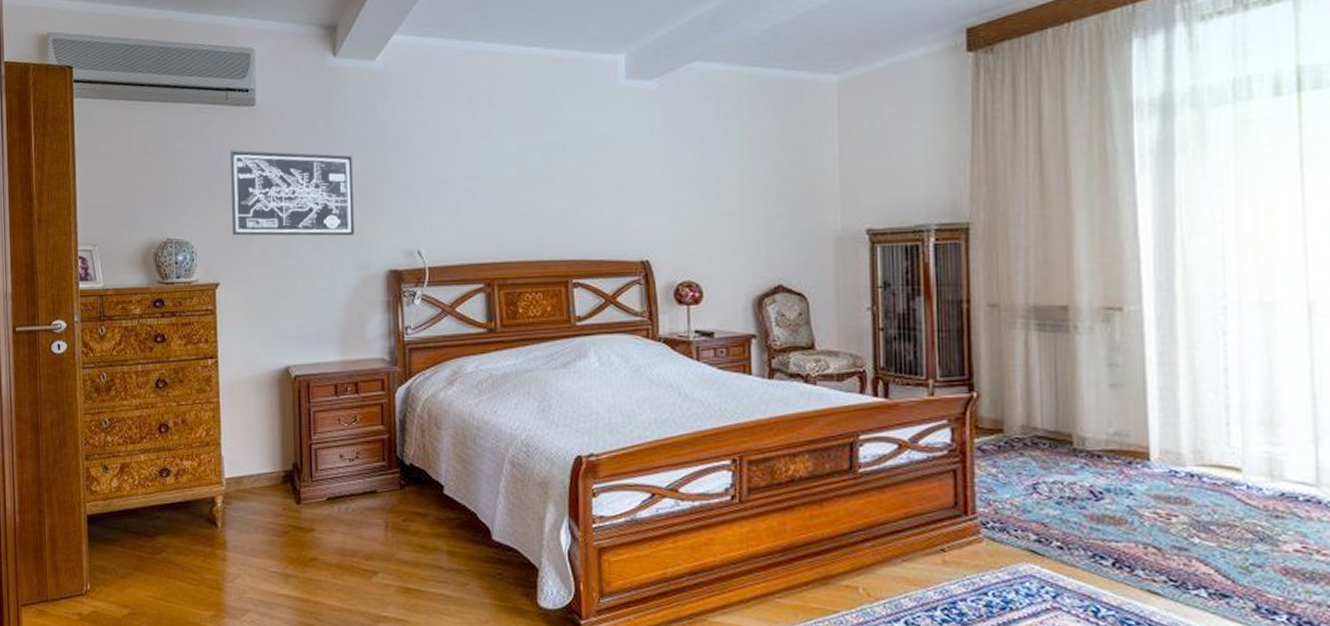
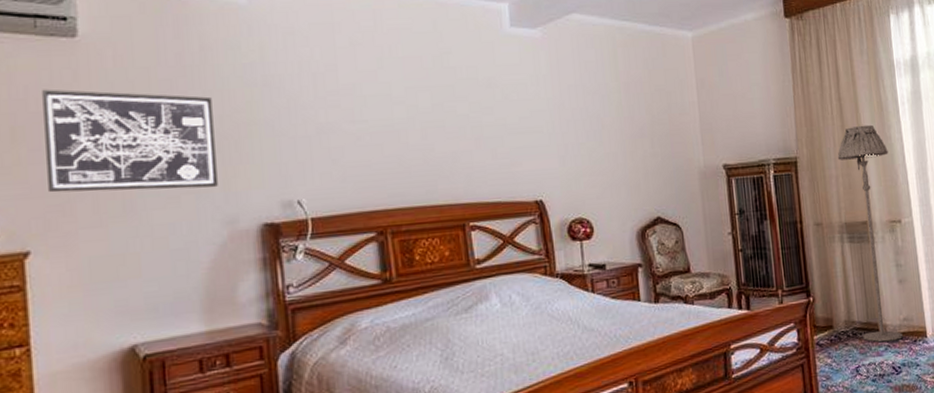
floor lamp: none [1029,183,1111,459] -> present [837,124,903,342]

